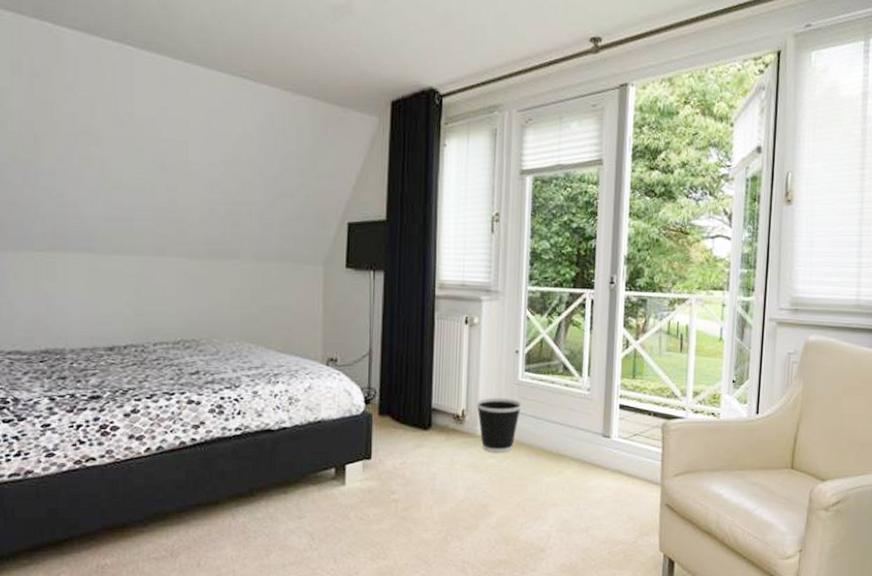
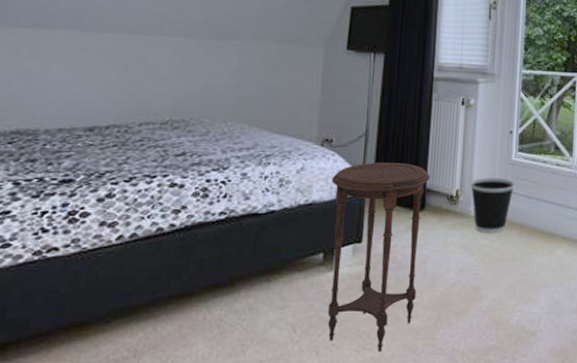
side table: none [338,381,436,562] -> present [327,162,431,353]

